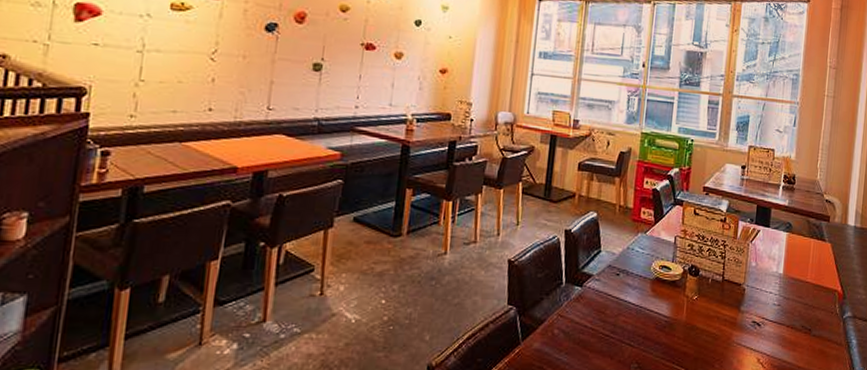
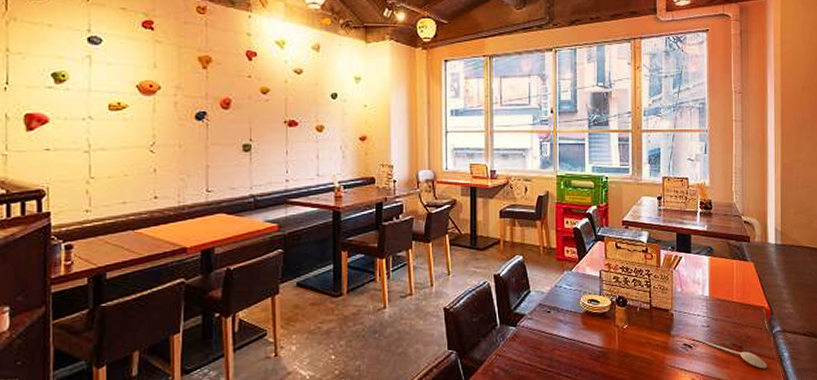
spoon: none [769,318,835,355] -> present [699,339,768,369]

